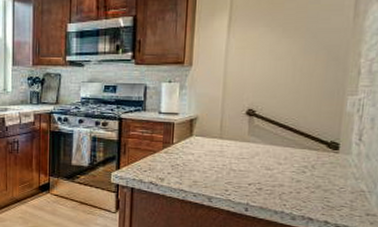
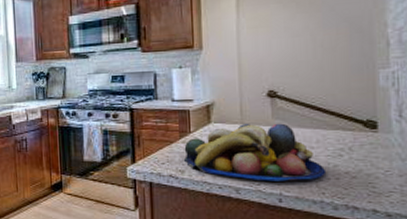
fruit bowl: none [164,139,290,193] -> present [183,123,327,181]

